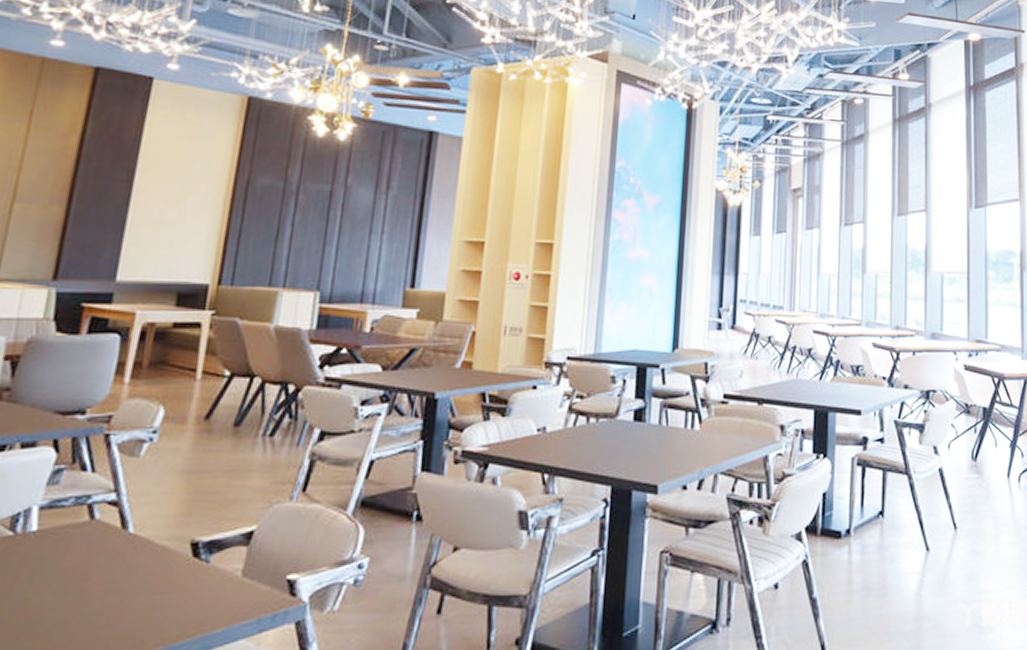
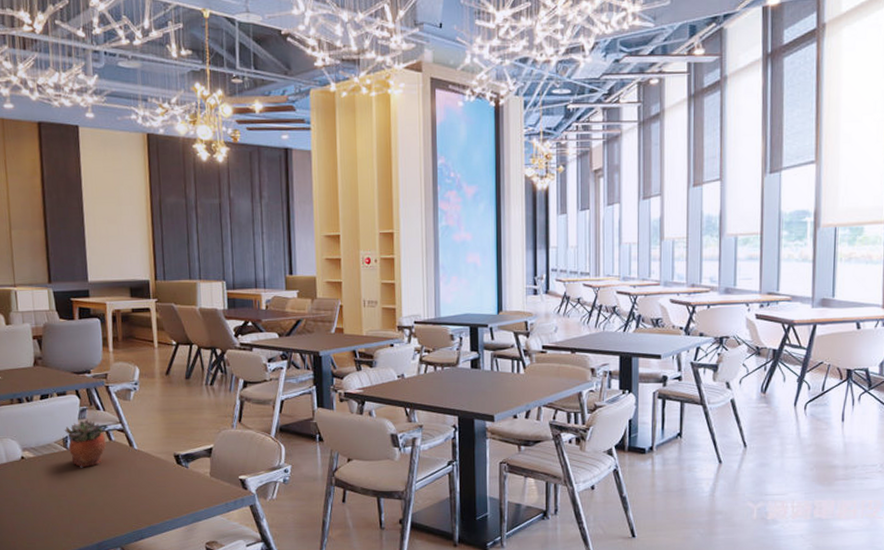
succulent planter: none [16,483,85,564] -> present [64,418,107,468]

